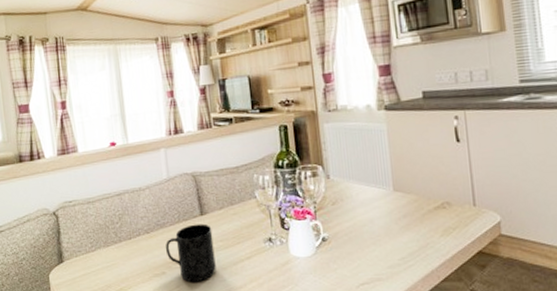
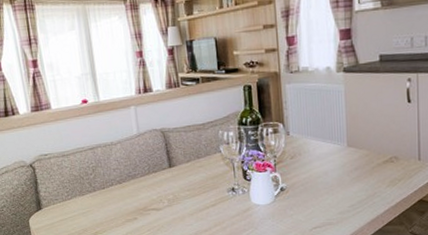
mug: present [165,223,216,283] -> none [136,175,184,227]

